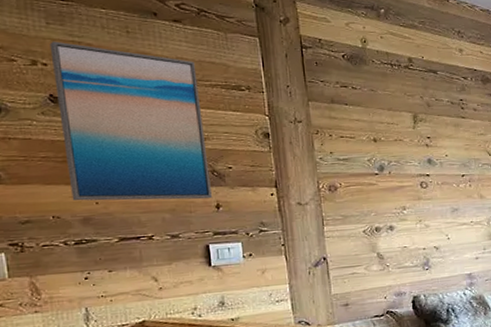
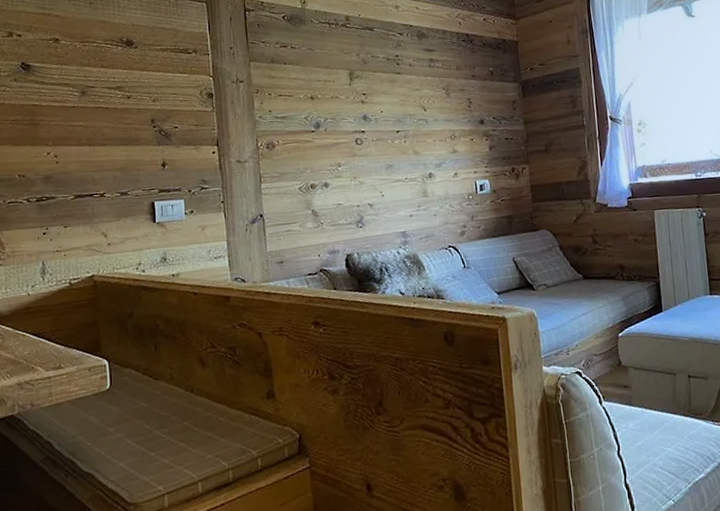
wall art: present [49,41,212,201] -> none [24,14,159,161]

